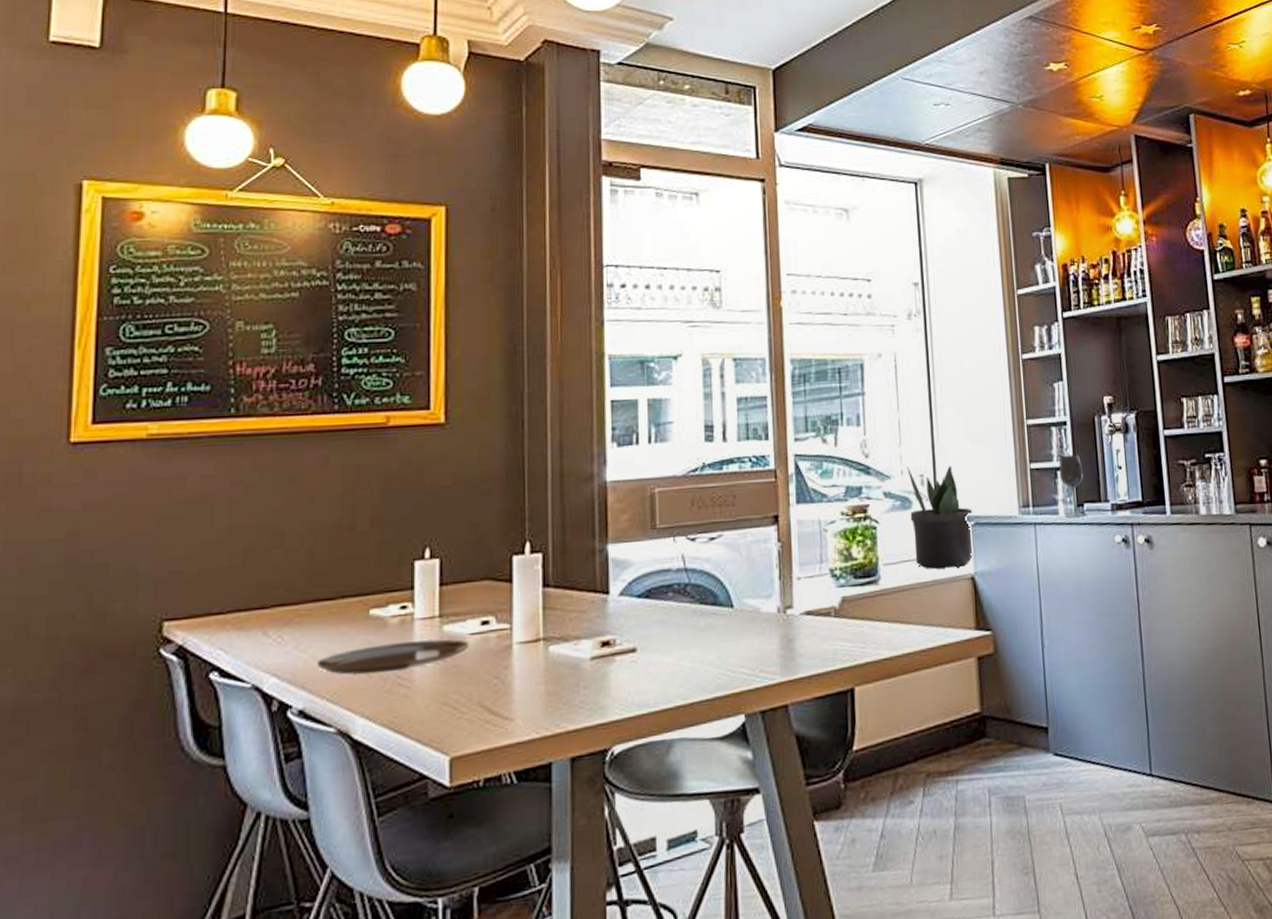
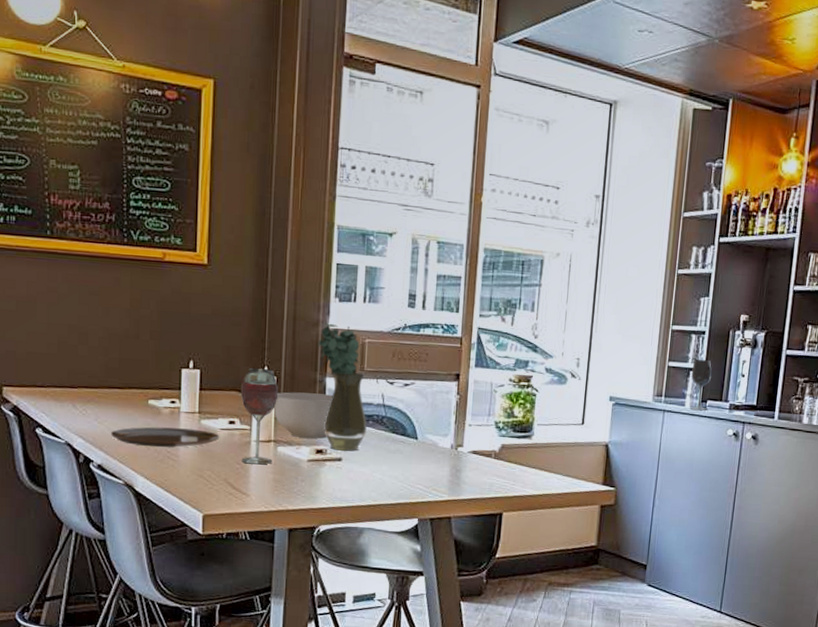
wineglass: none [495,545,546,676] -> present [240,368,279,465]
bowl: none [540,565,618,629] -> present [273,392,333,439]
vase: none [594,472,666,639] -> present [318,320,367,451]
planter: present [907,465,972,570] -> none [563,350,615,436]

